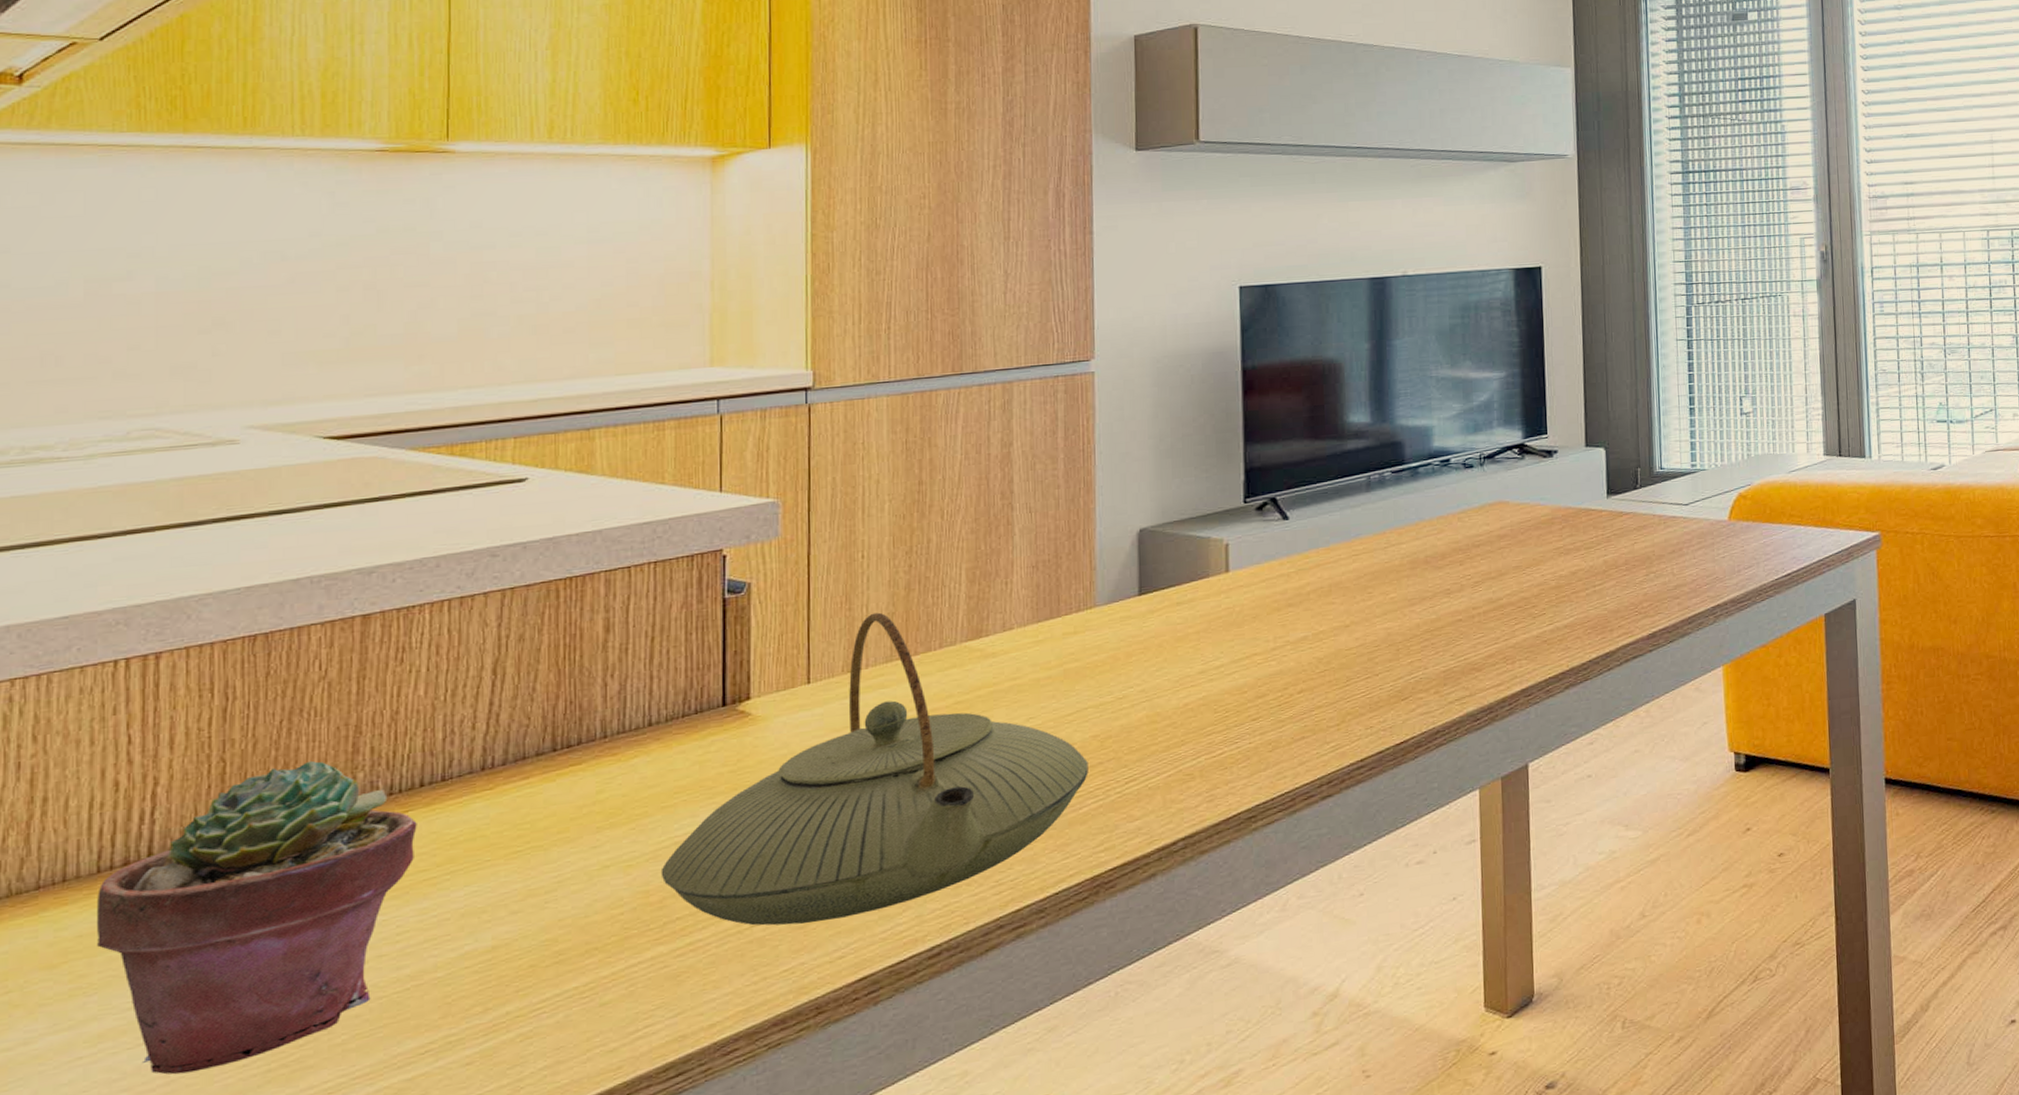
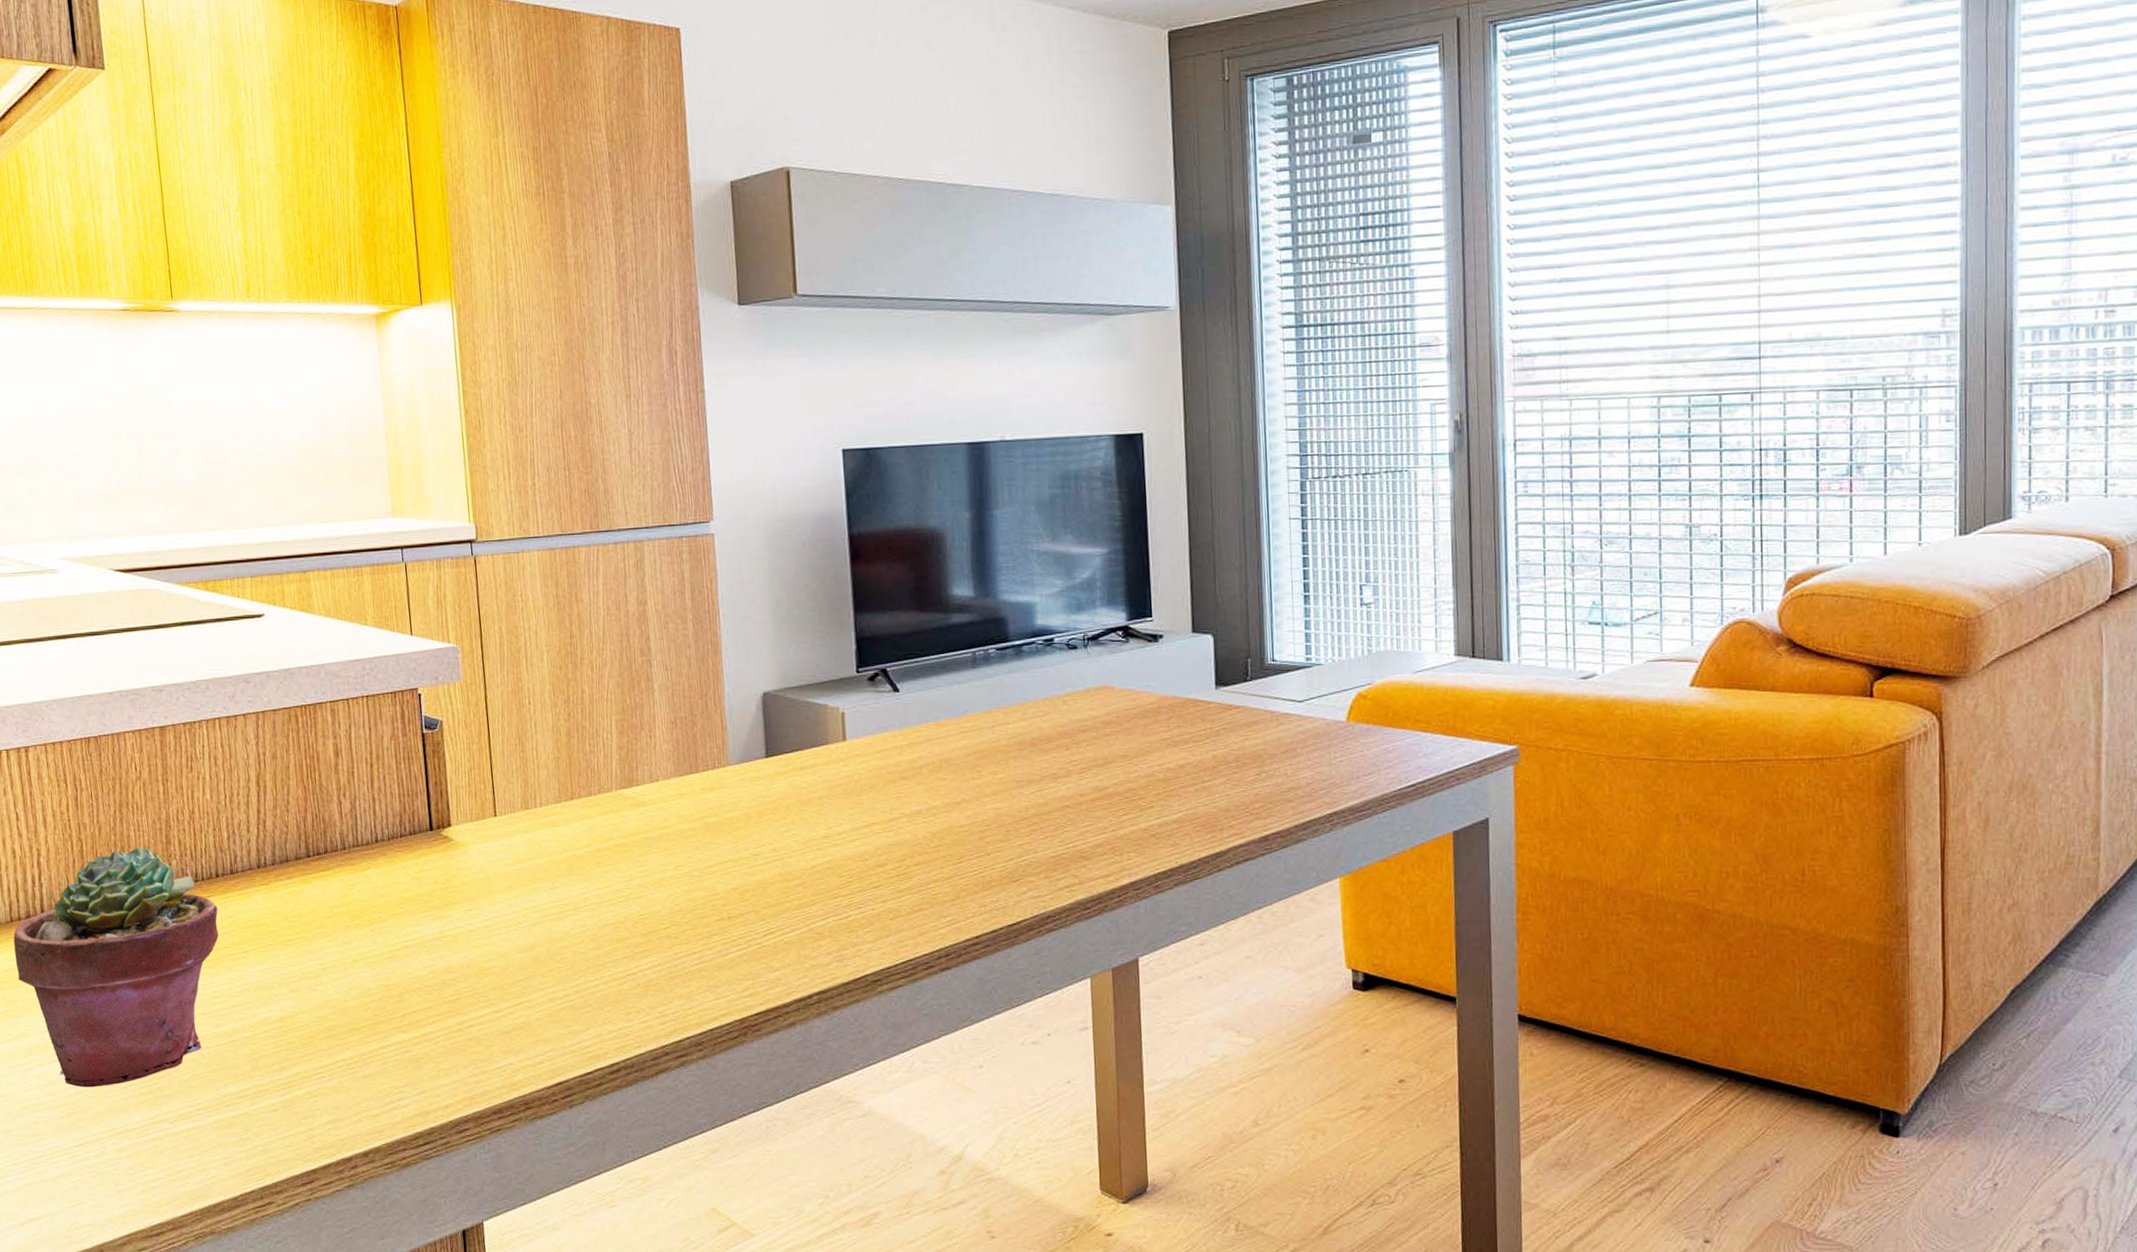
teapot: present [660,612,1088,926] -> none [396,756,732,1029]

